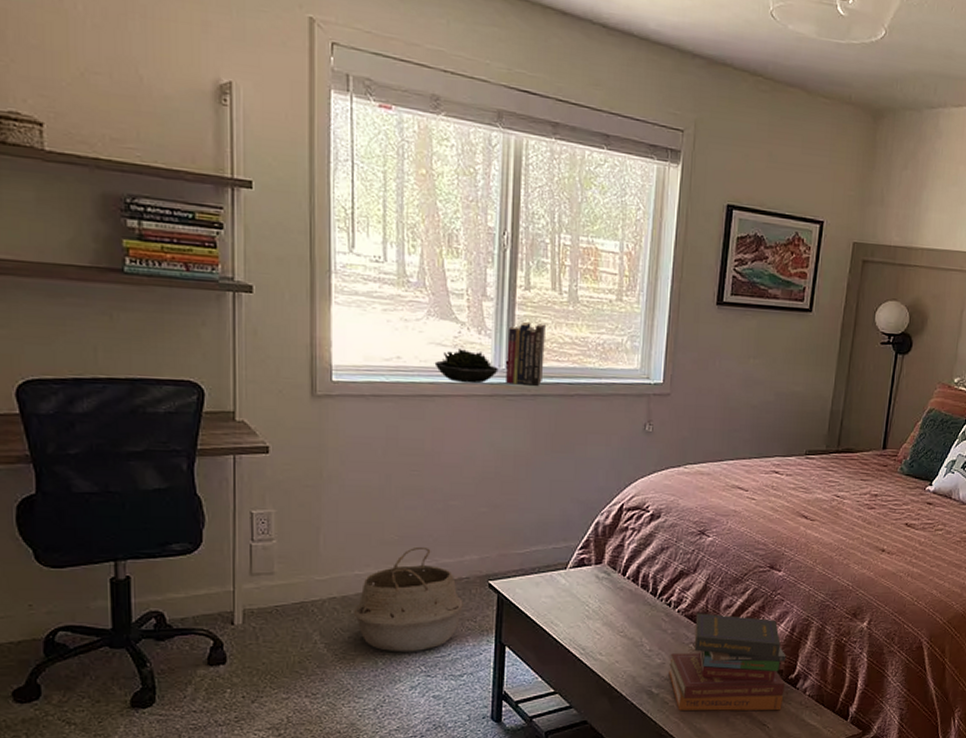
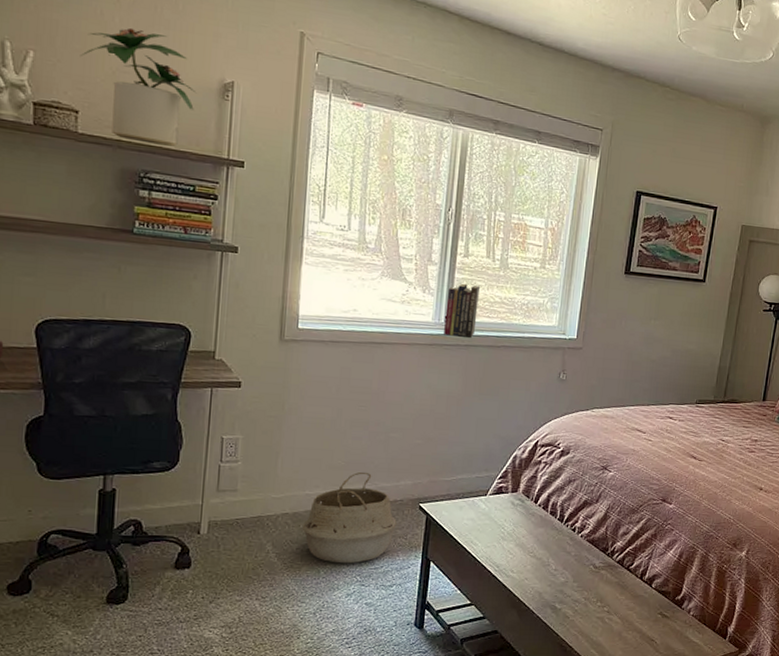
potted plant: none [38,16,187,165] -> present [79,27,197,147]
succulent plant: present [434,347,499,384] -> none [384,303,438,334]
books: present [669,613,787,711] -> none [571,538,674,628]

